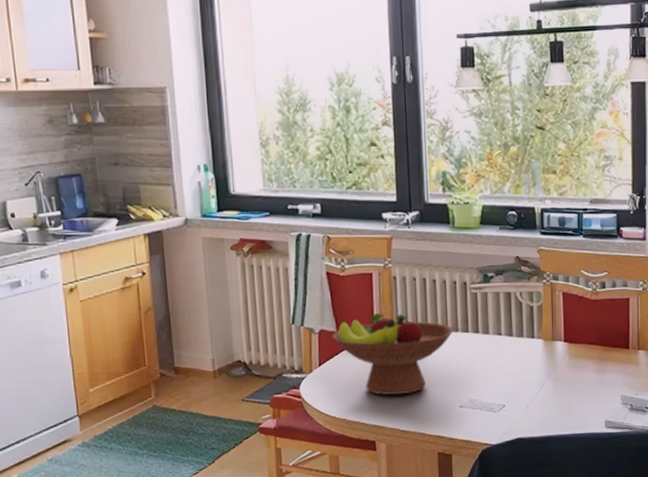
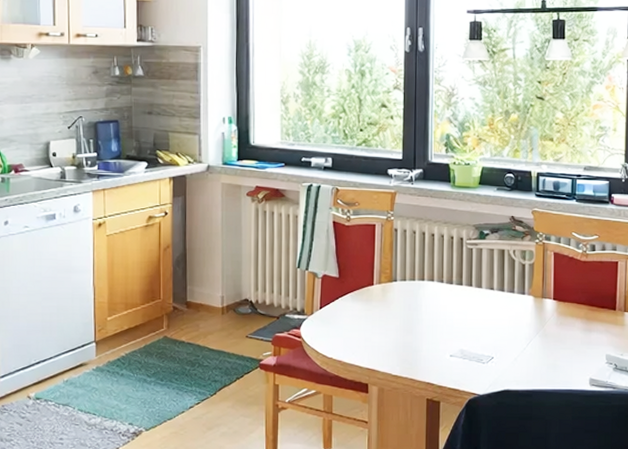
fruit bowl: present [331,313,454,396] -> none [333,262,449,341]

